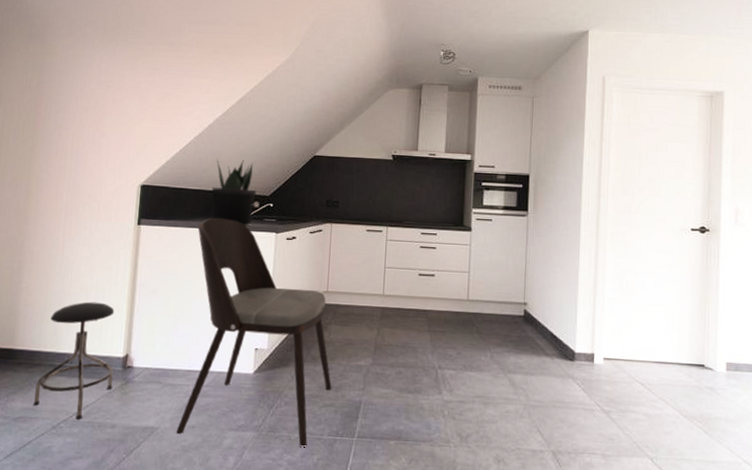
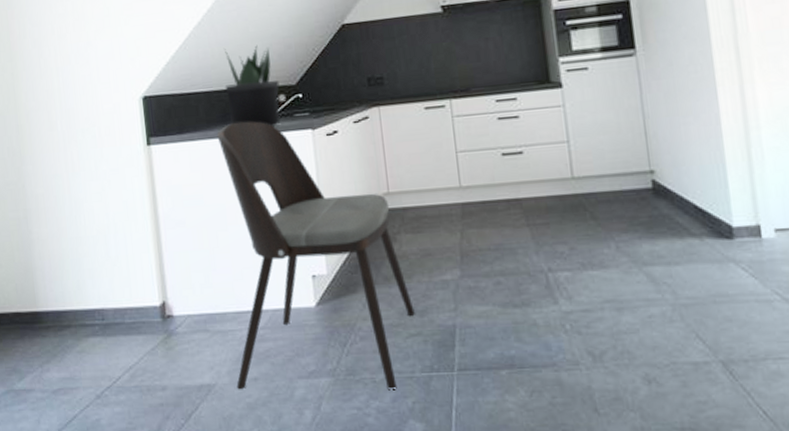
stool: present [33,301,115,420] -> none [69,244,155,385]

